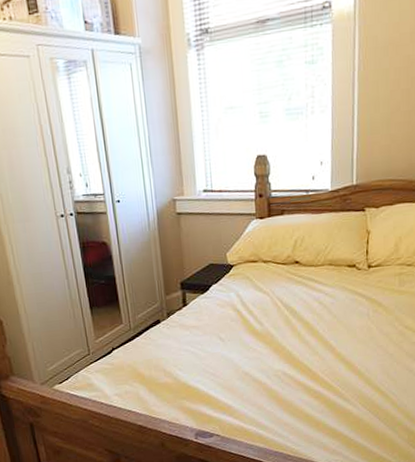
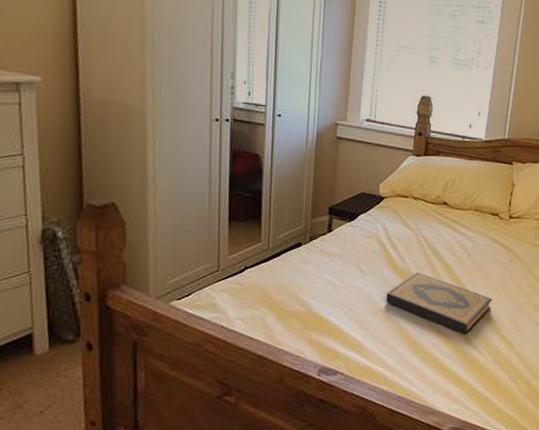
hardback book: none [249,334,360,389] -> present [386,272,493,335]

